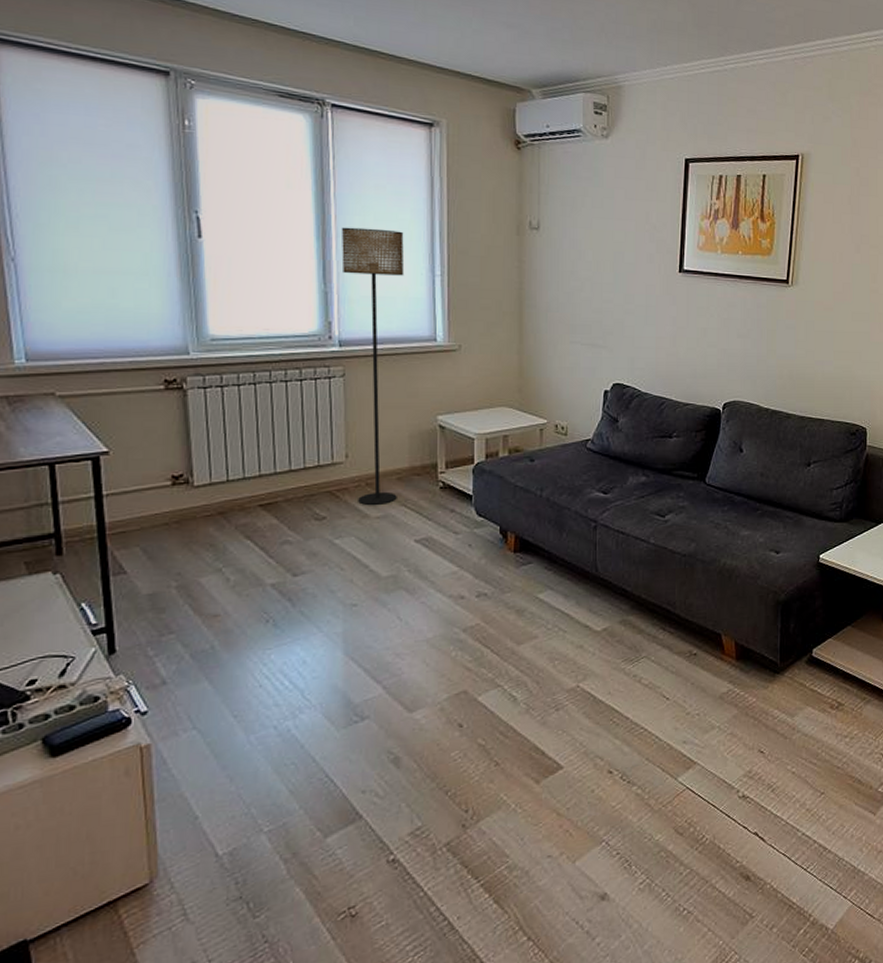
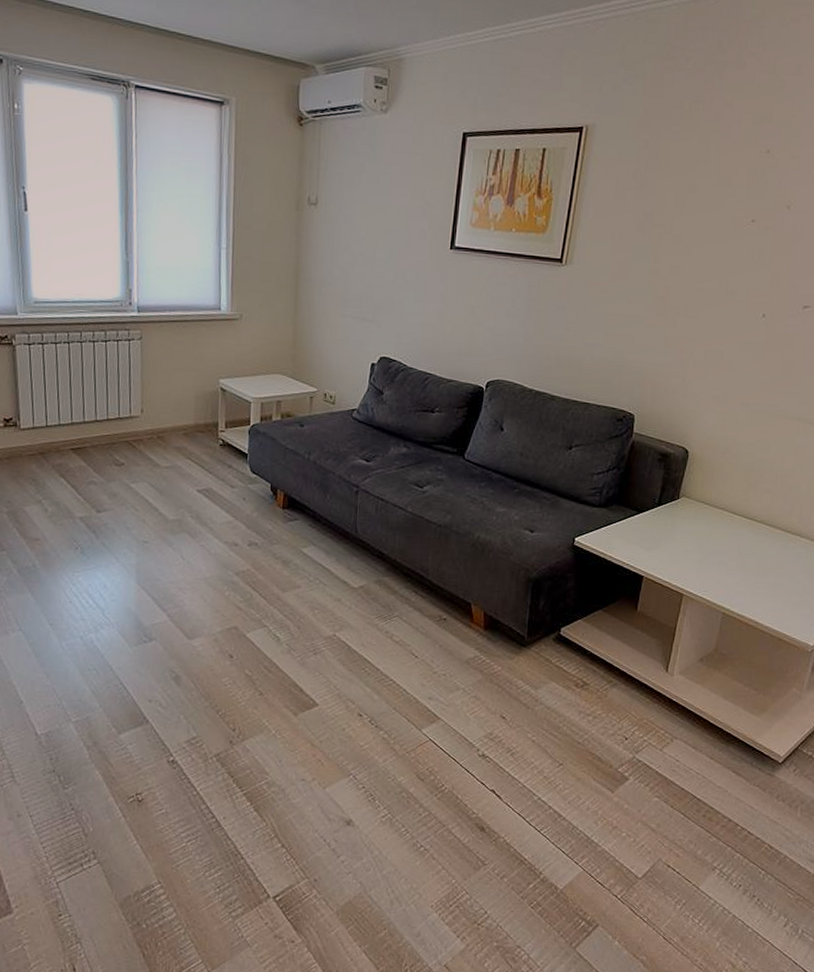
floor lamp: present [341,227,405,505] -> none [141,202,195,456]

